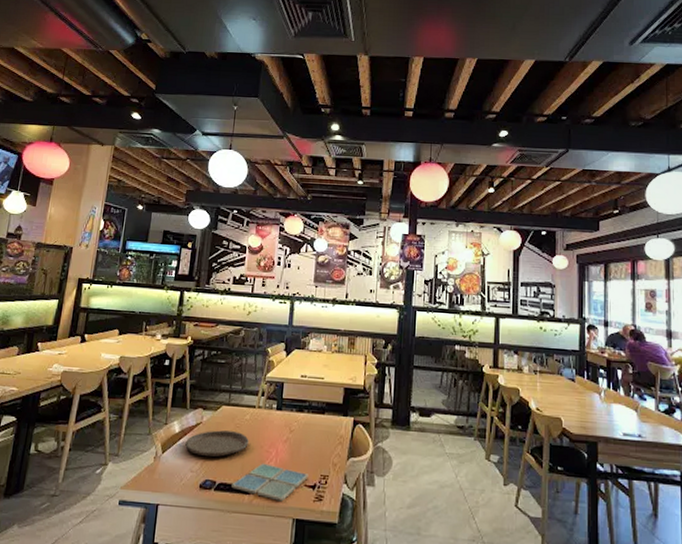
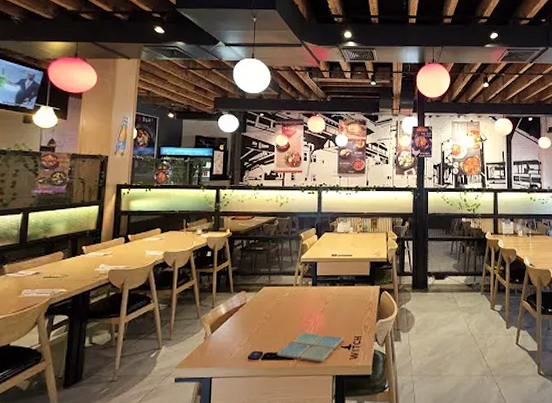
plate: present [185,430,249,457] -> none [232,308,289,331]

